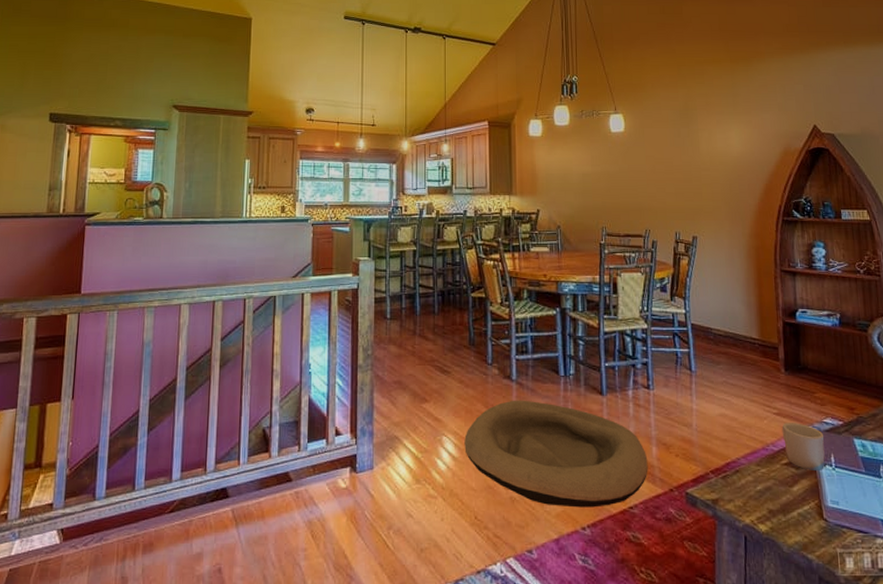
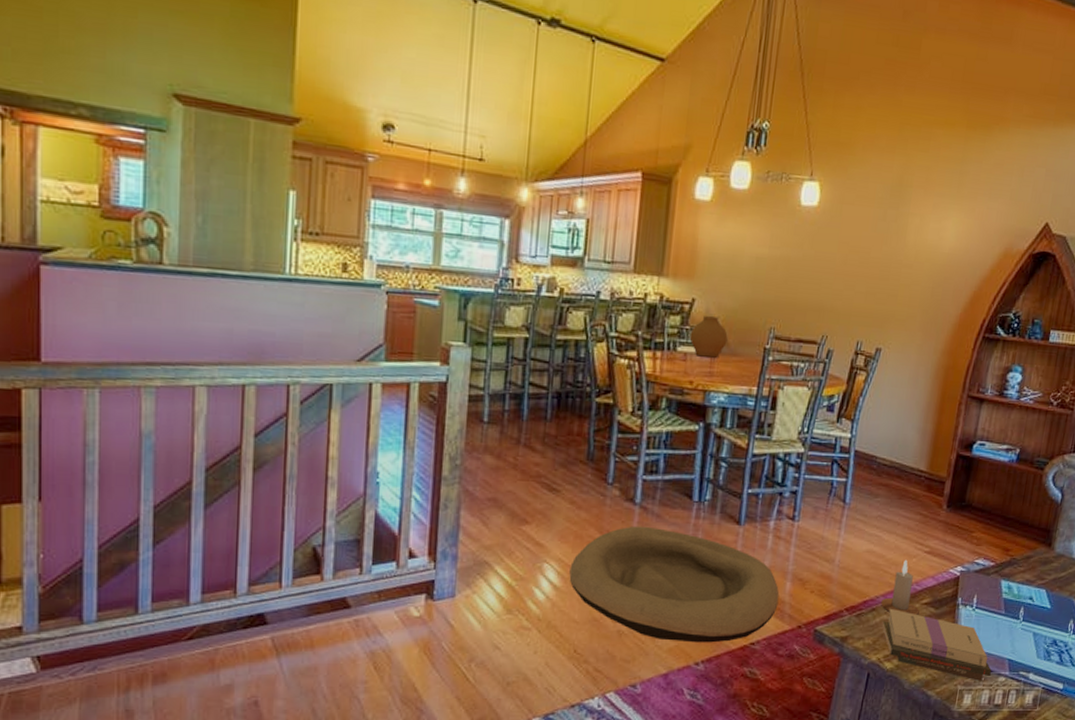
vase: none [539,222,569,256] -> present [689,316,728,359]
candle: none [743,421,781,476] -> present [881,559,920,615]
books: none [748,469,867,543] -> present [881,608,992,681]
mug: present [781,423,825,472] -> none [928,562,972,612]

